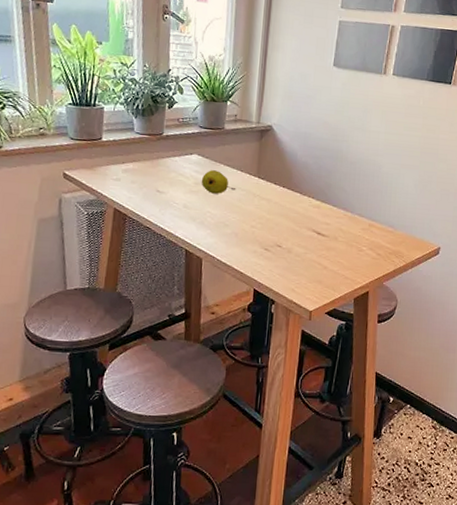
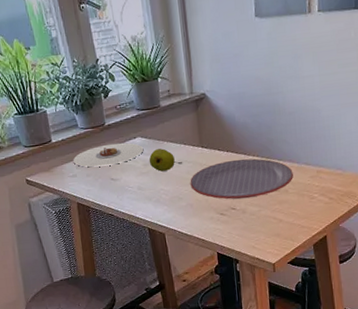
plate: none [120,154,199,177] -> present [72,142,144,168]
plate: none [239,196,345,239] -> present [190,158,293,200]

